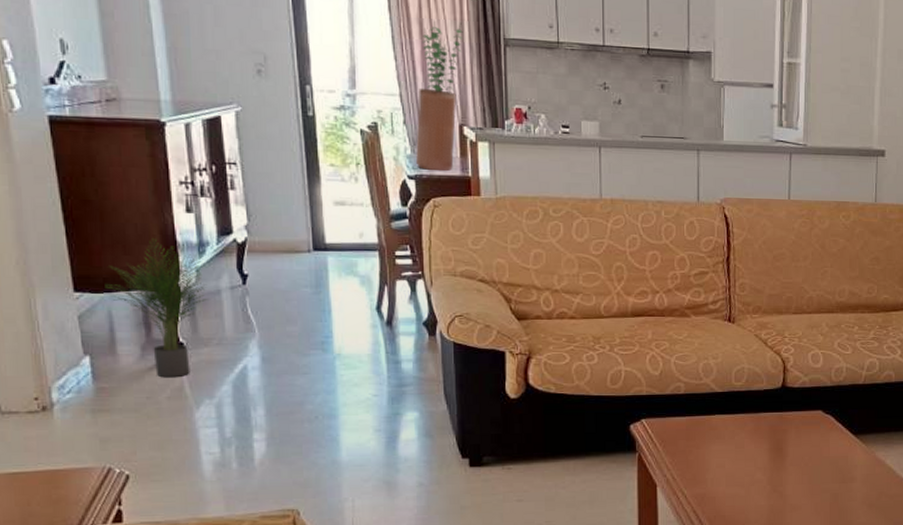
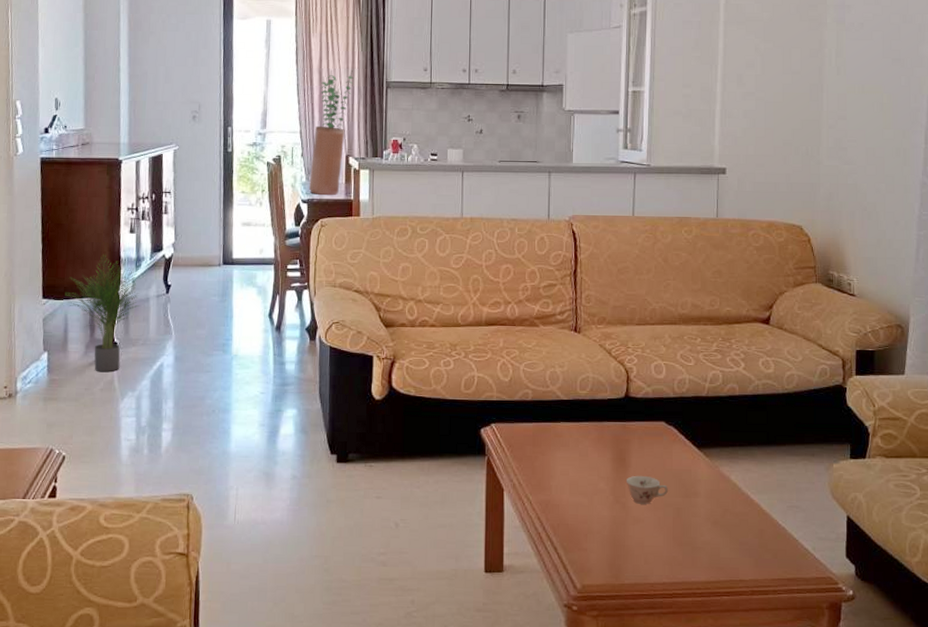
teacup: none [783,464,825,492] -> present [625,475,668,504]

